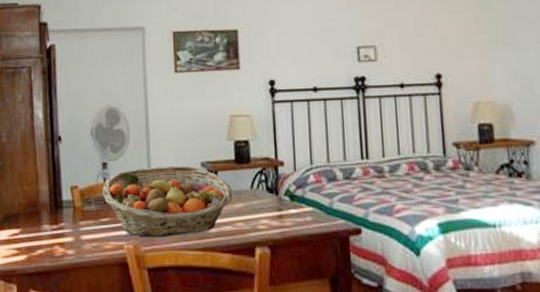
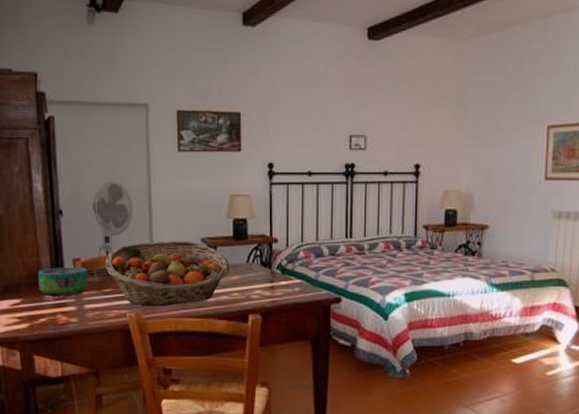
decorative bowl: none [36,195,85,226] -> present [37,267,88,296]

